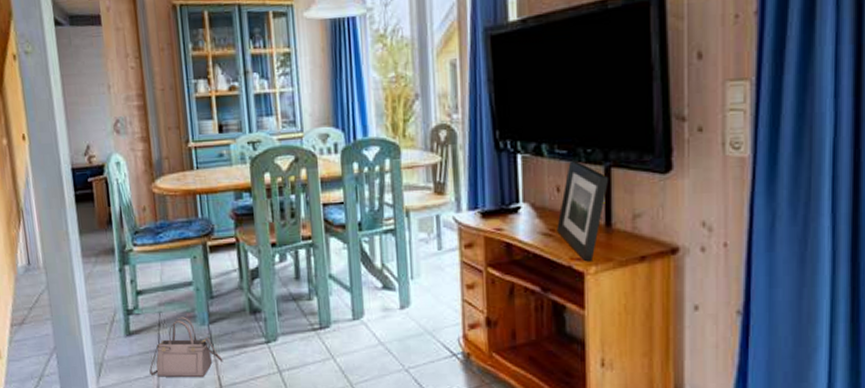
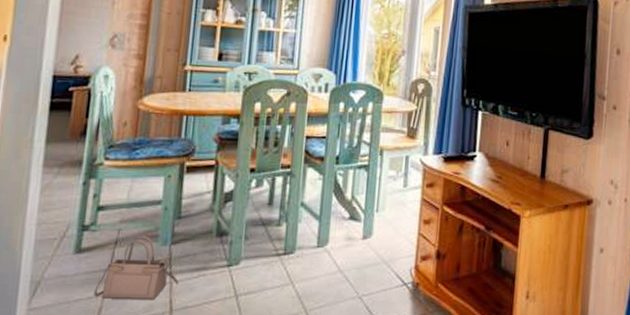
picture frame: present [557,159,610,262] -> none [503,120,547,207]

